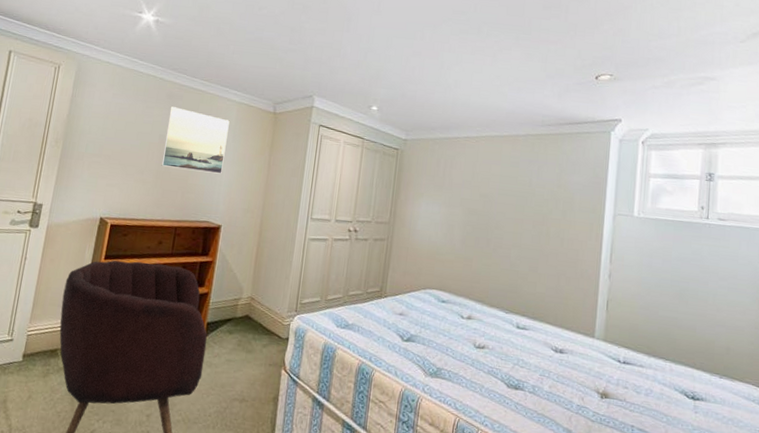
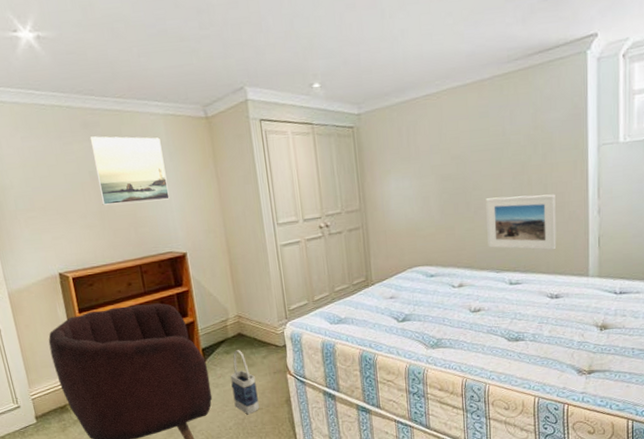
bag: none [221,332,250,405] -> present [230,350,259,415]
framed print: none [501,239,570,304] -> present [486,194,557,250]

